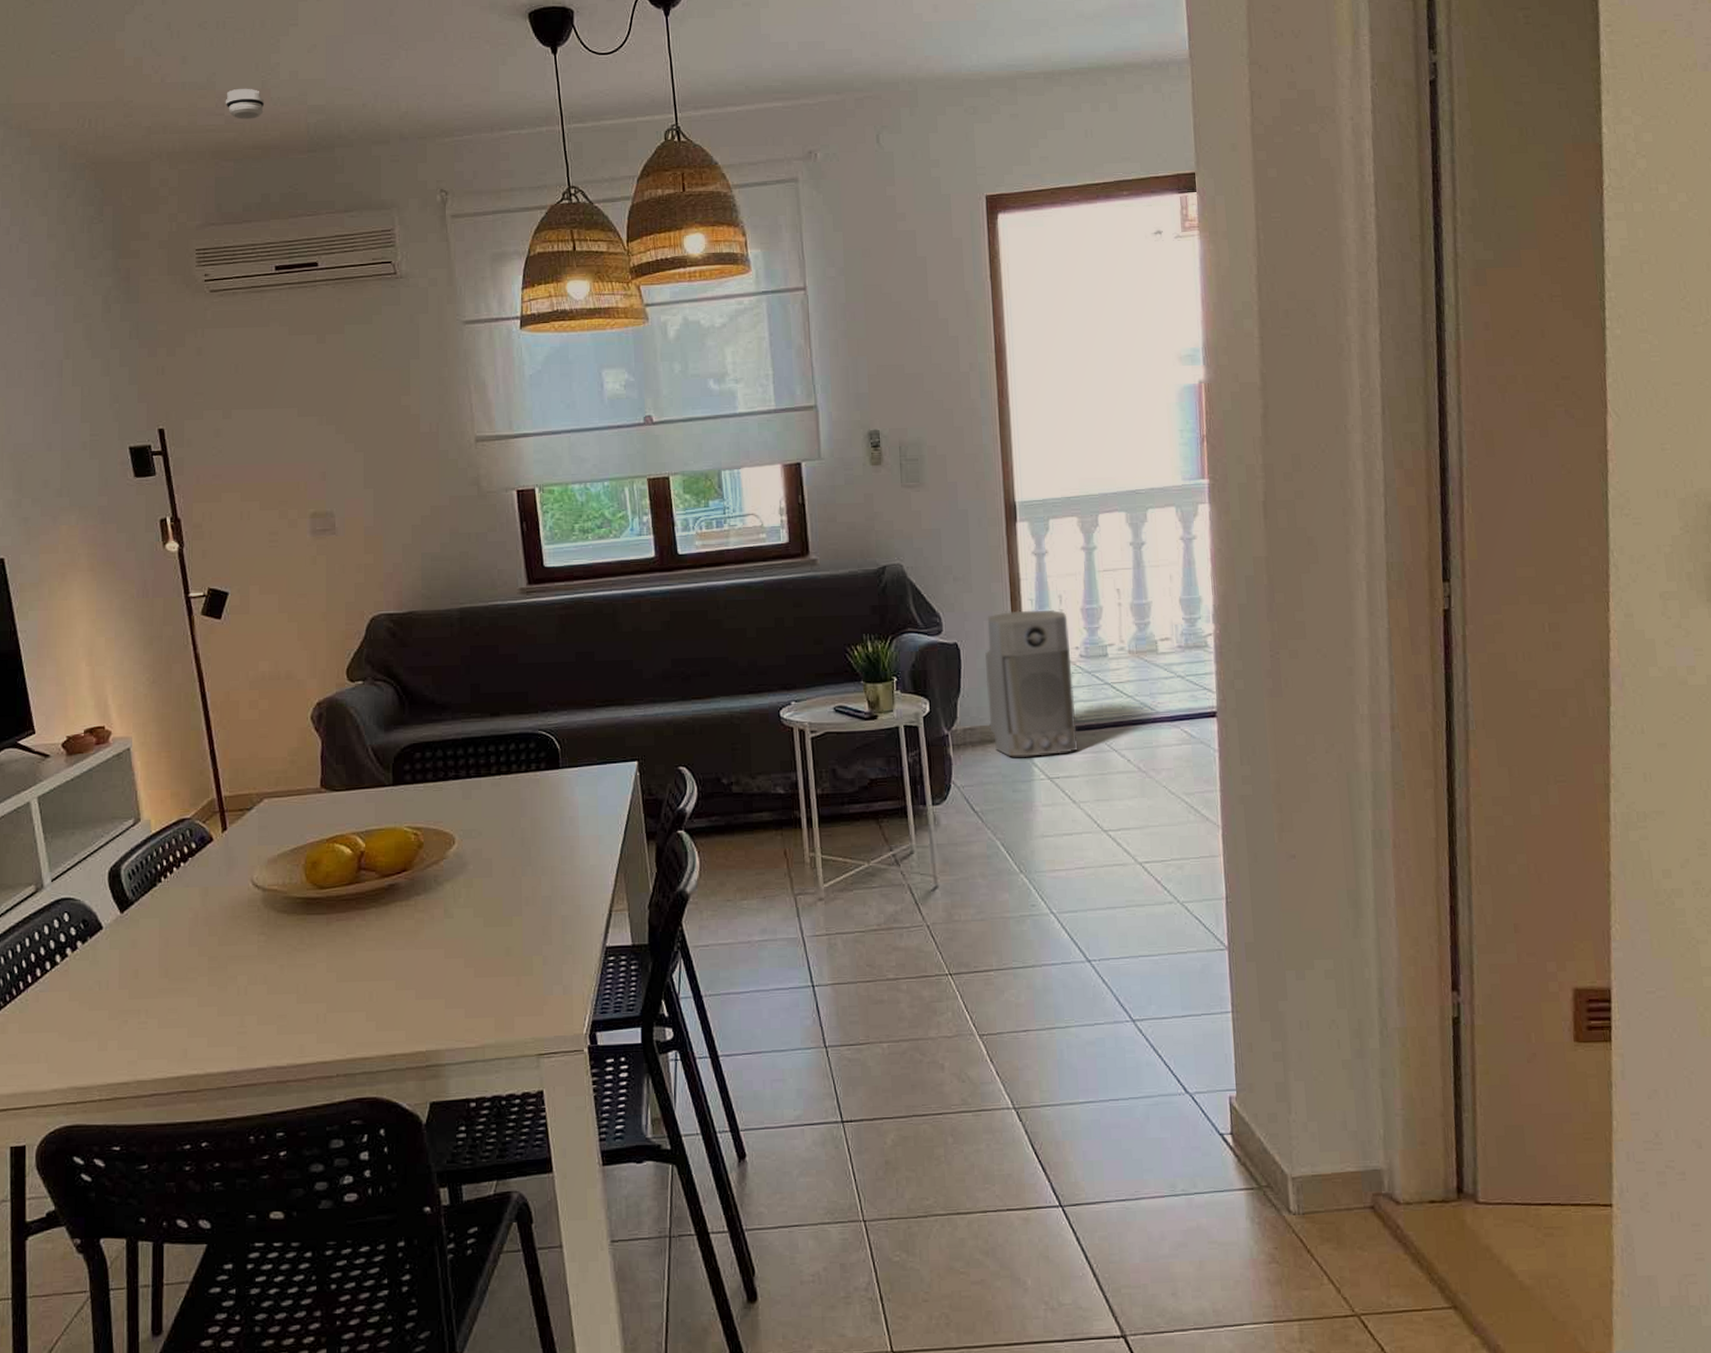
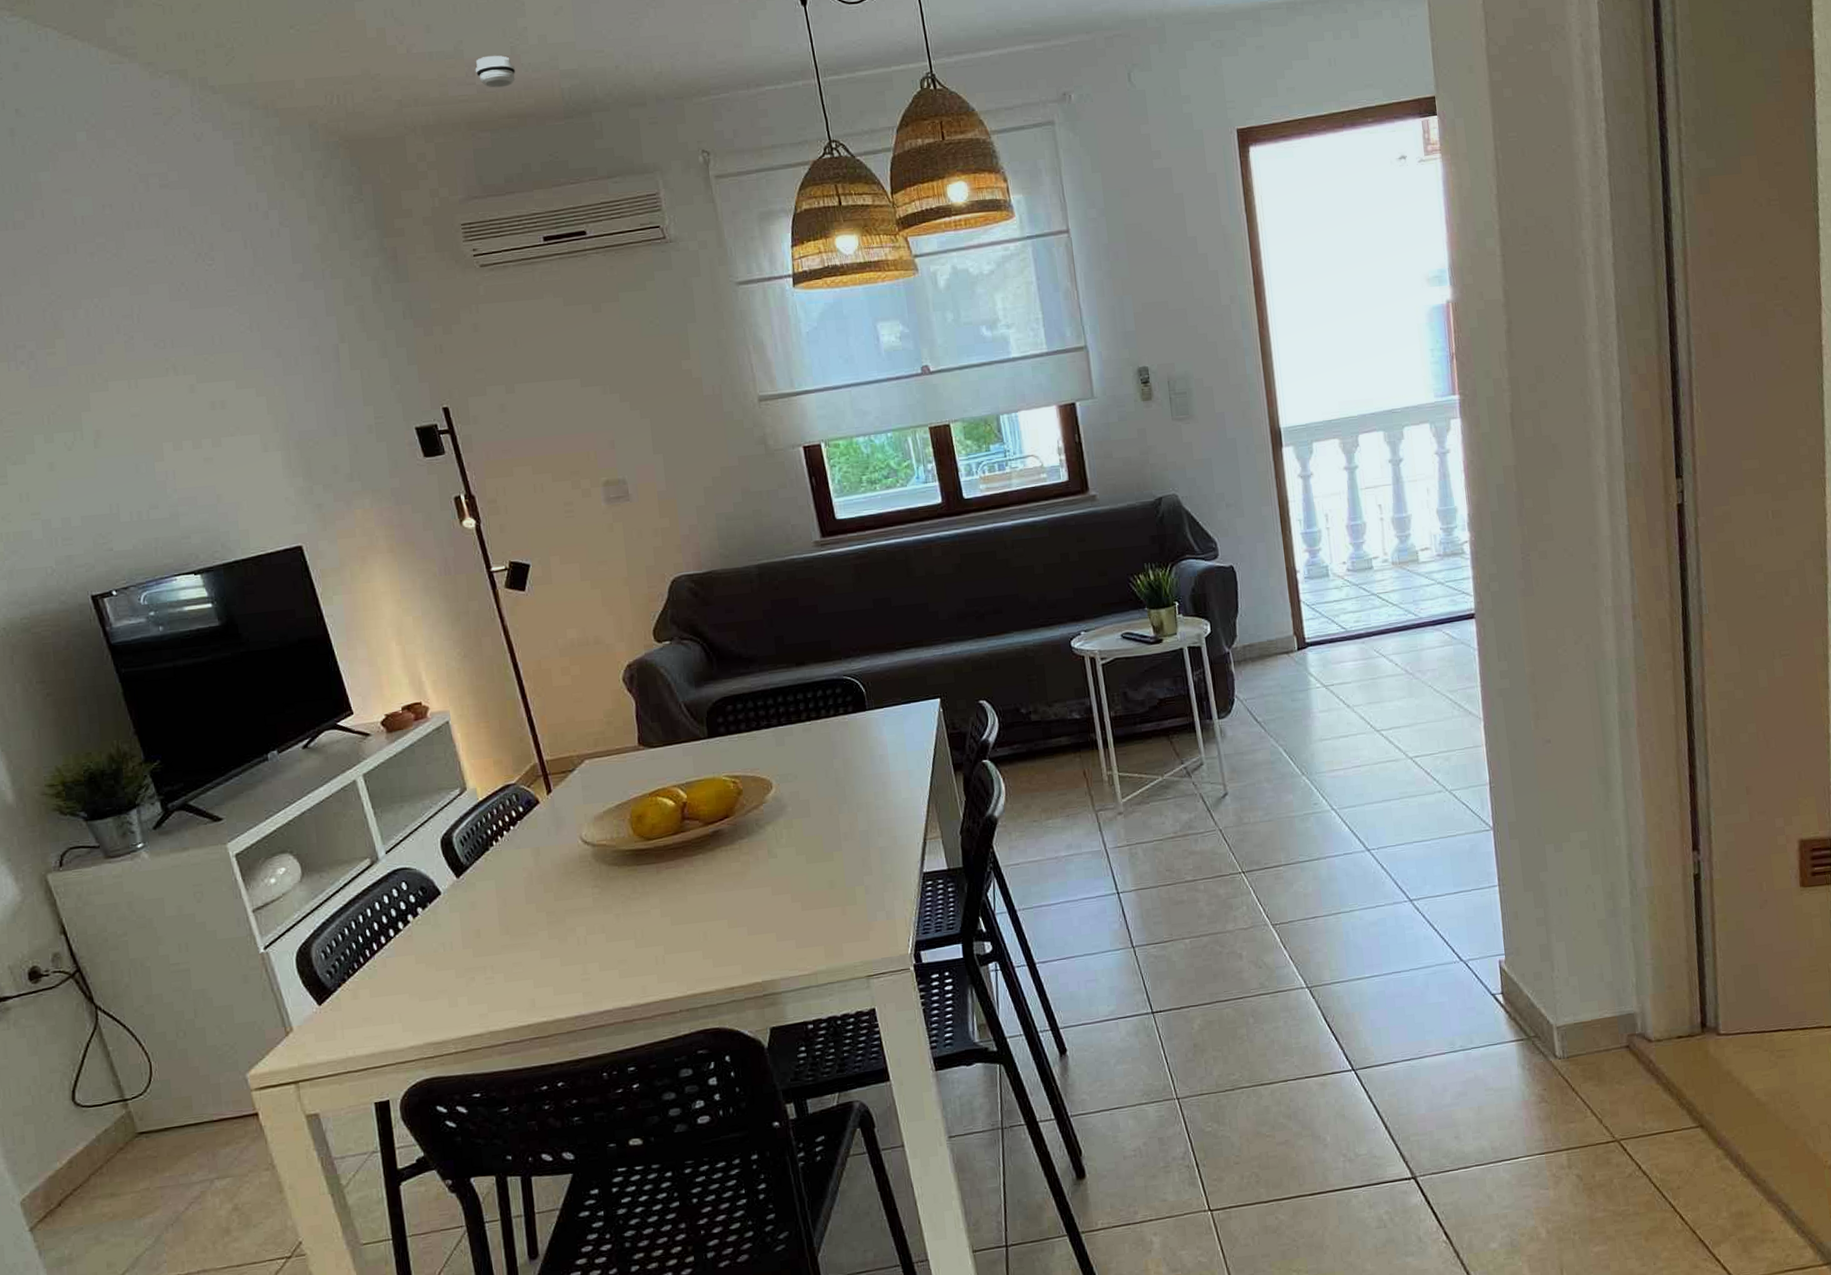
air purifier: present [985,610,1079,757] -> none [1259,529,1350,669]

